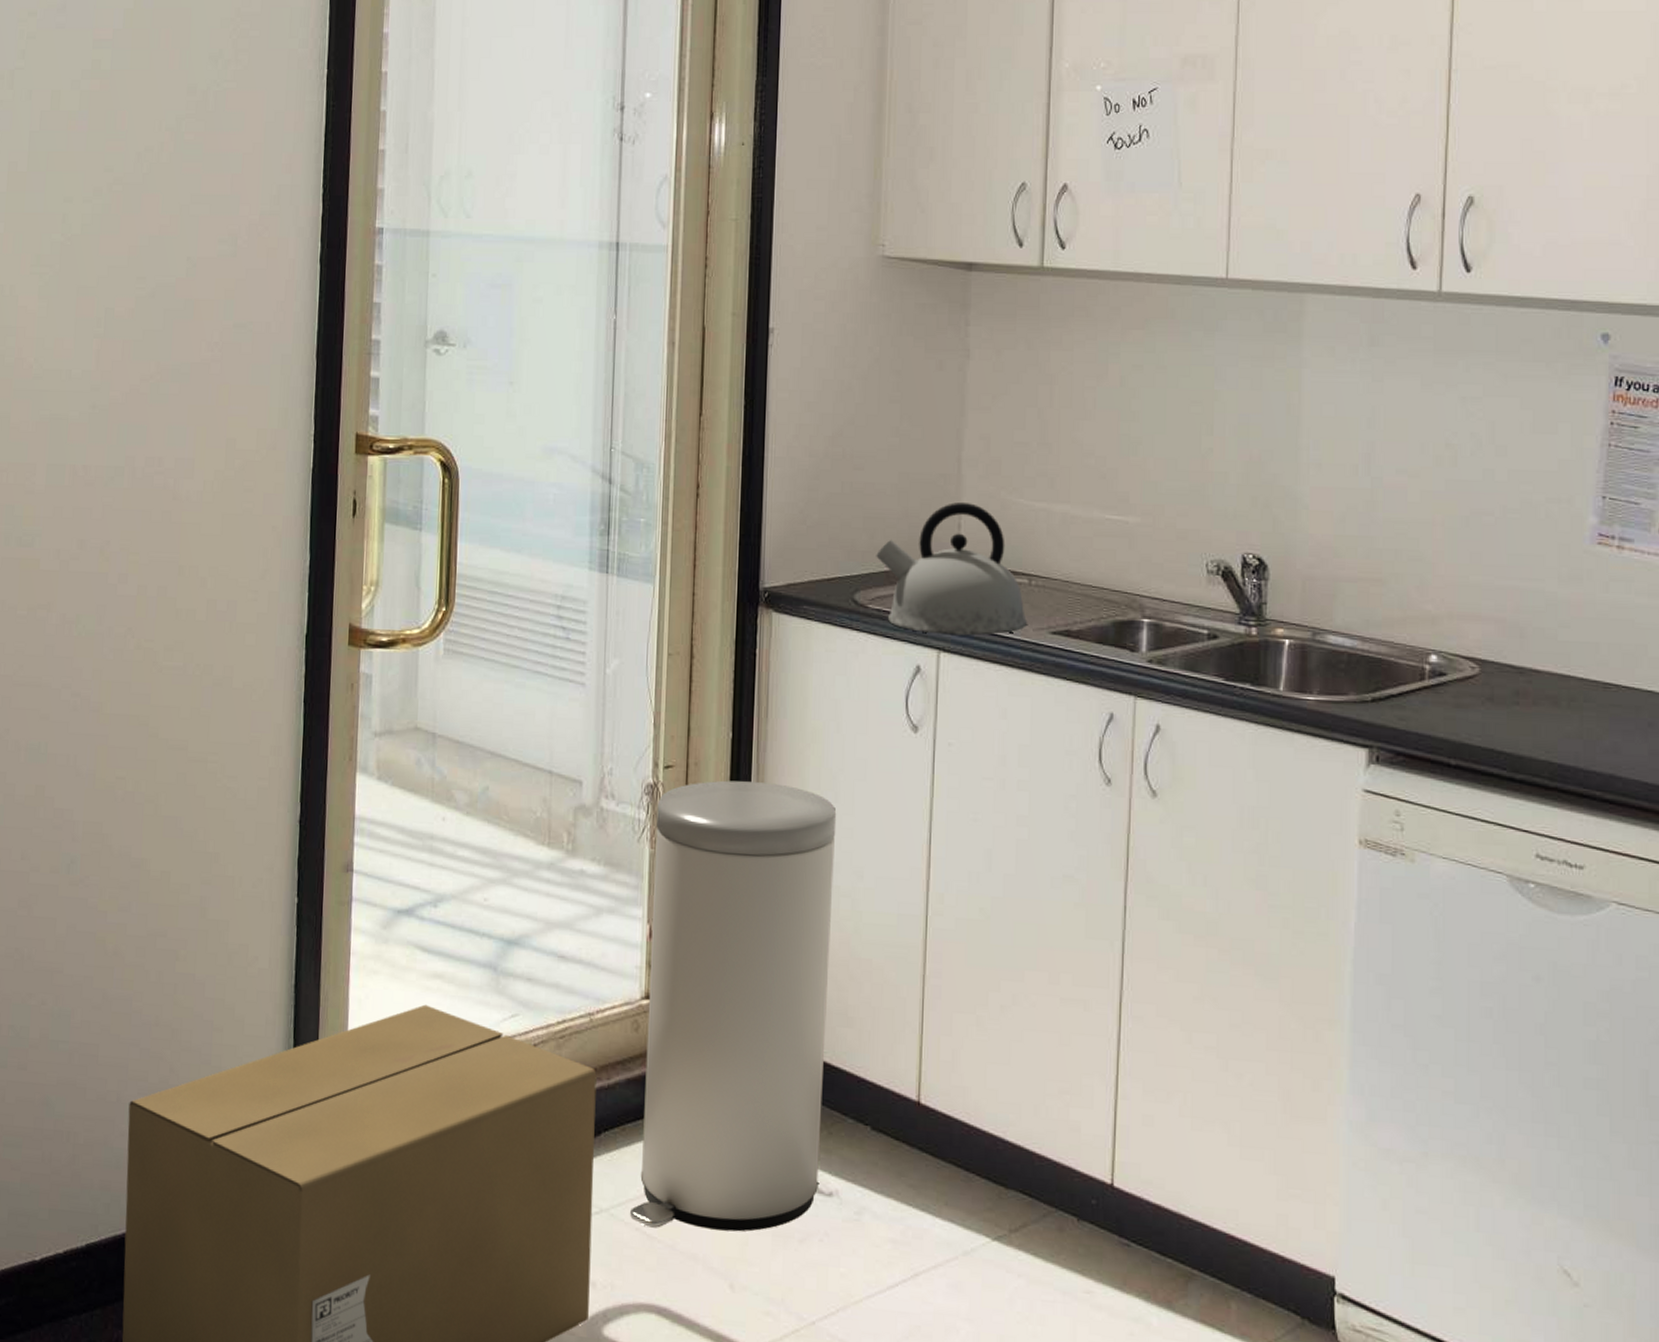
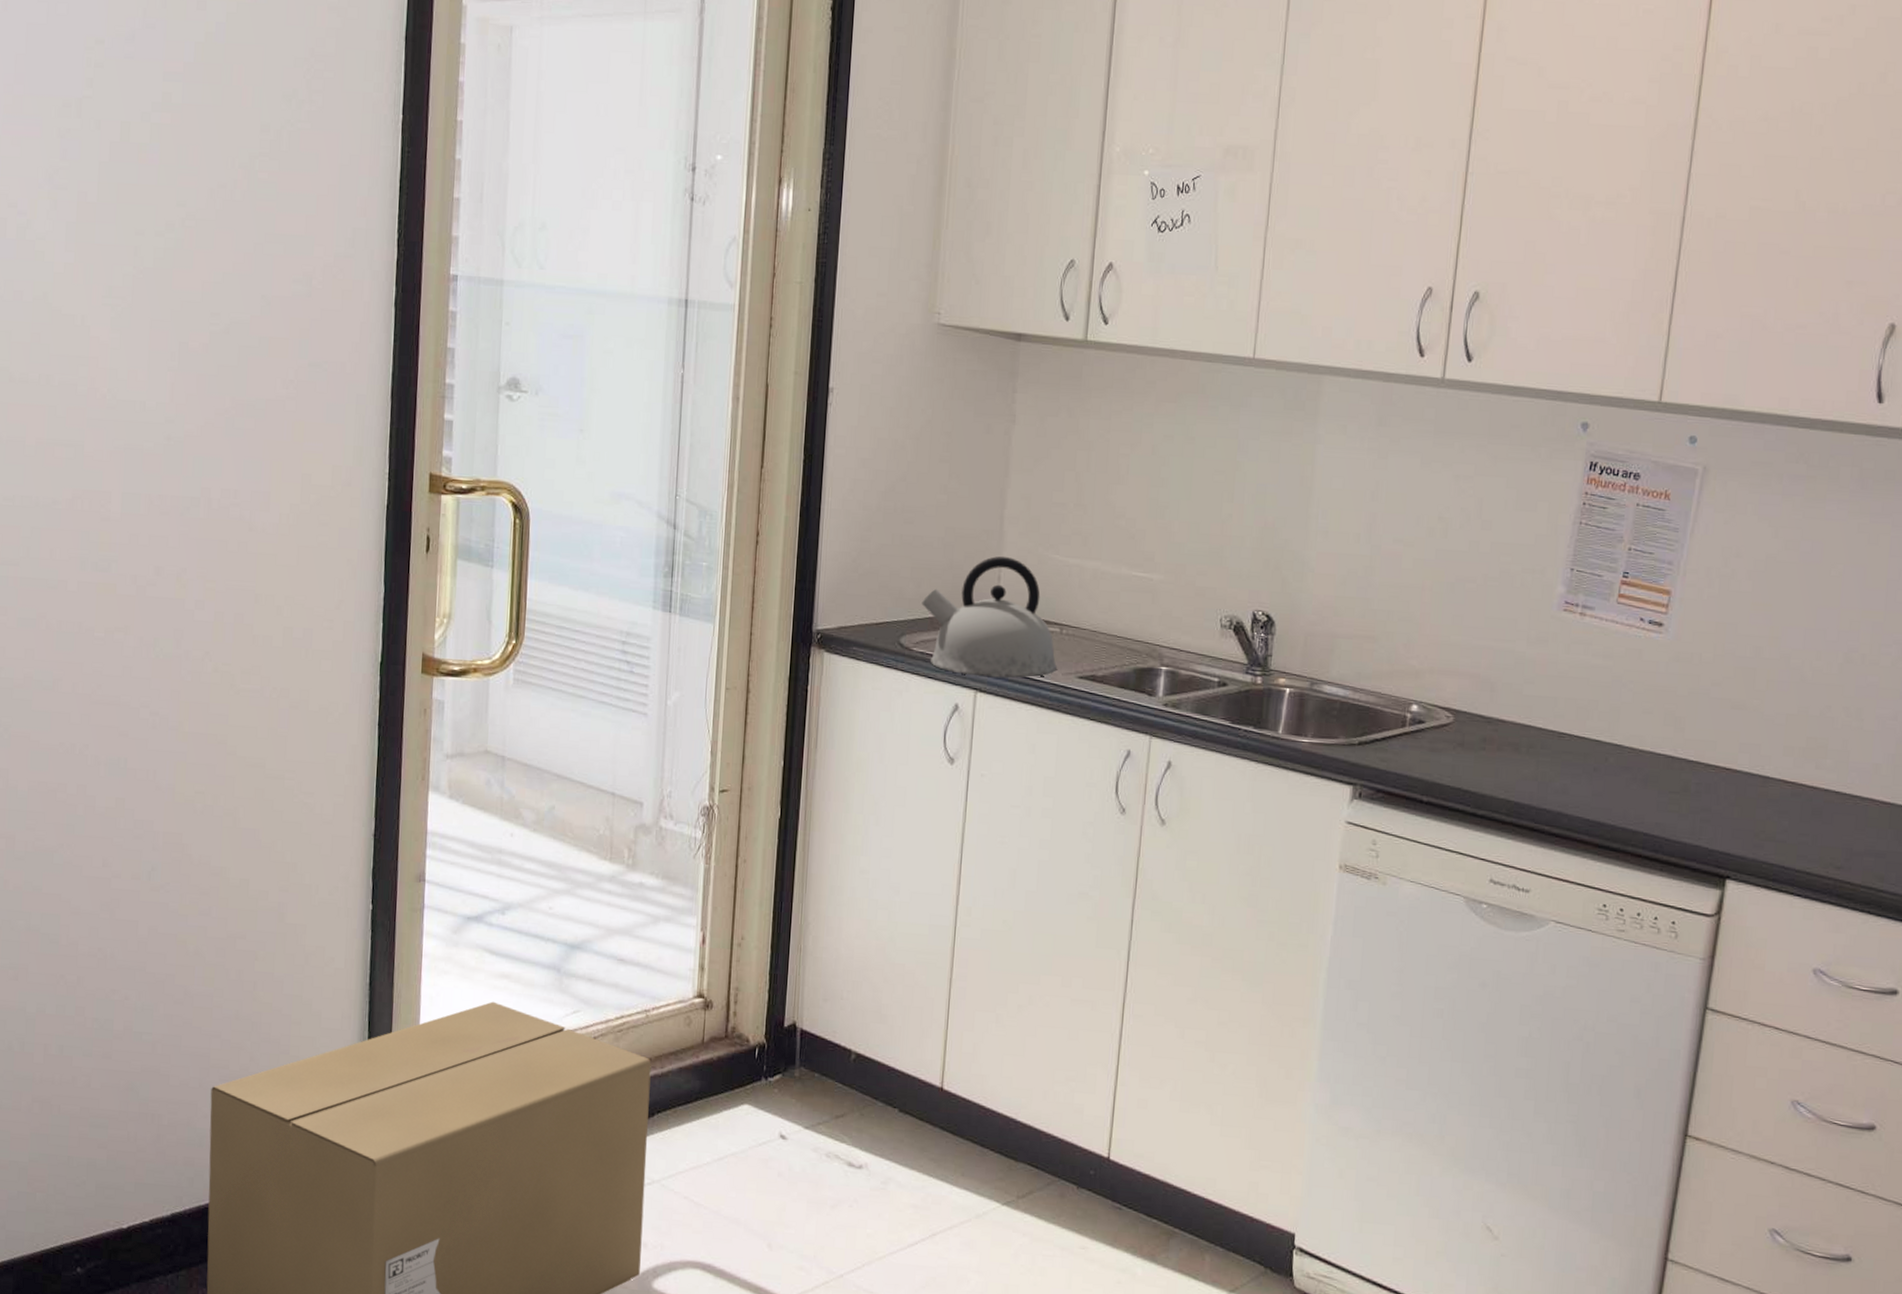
pedal bin: present [629,780,837,1232] -> none [678,804,878,1199]

